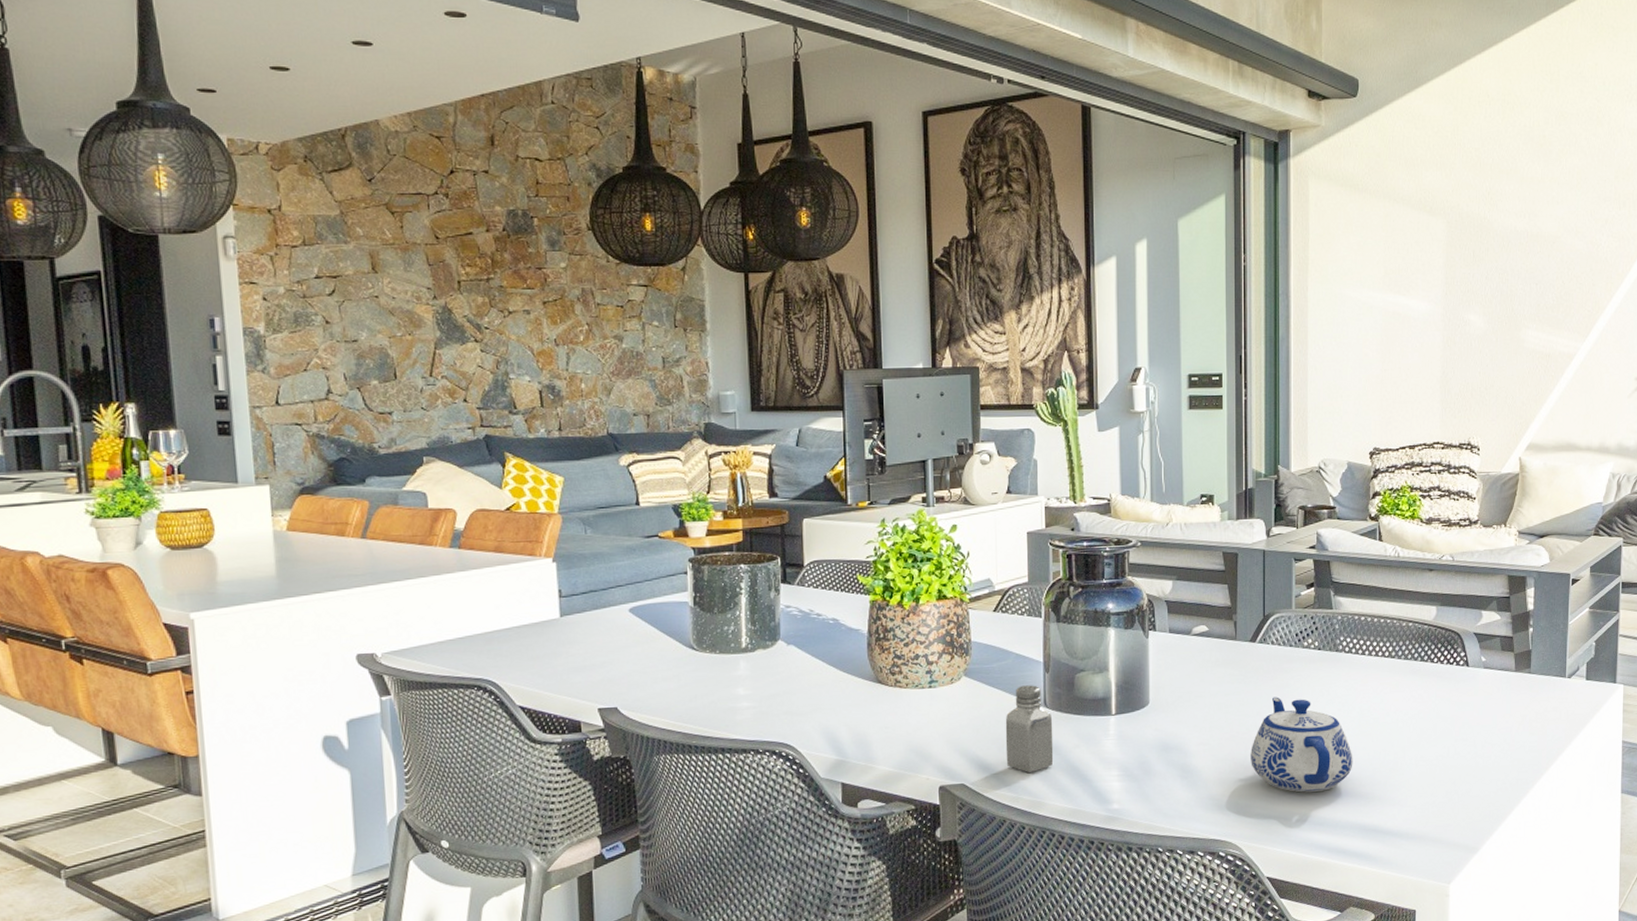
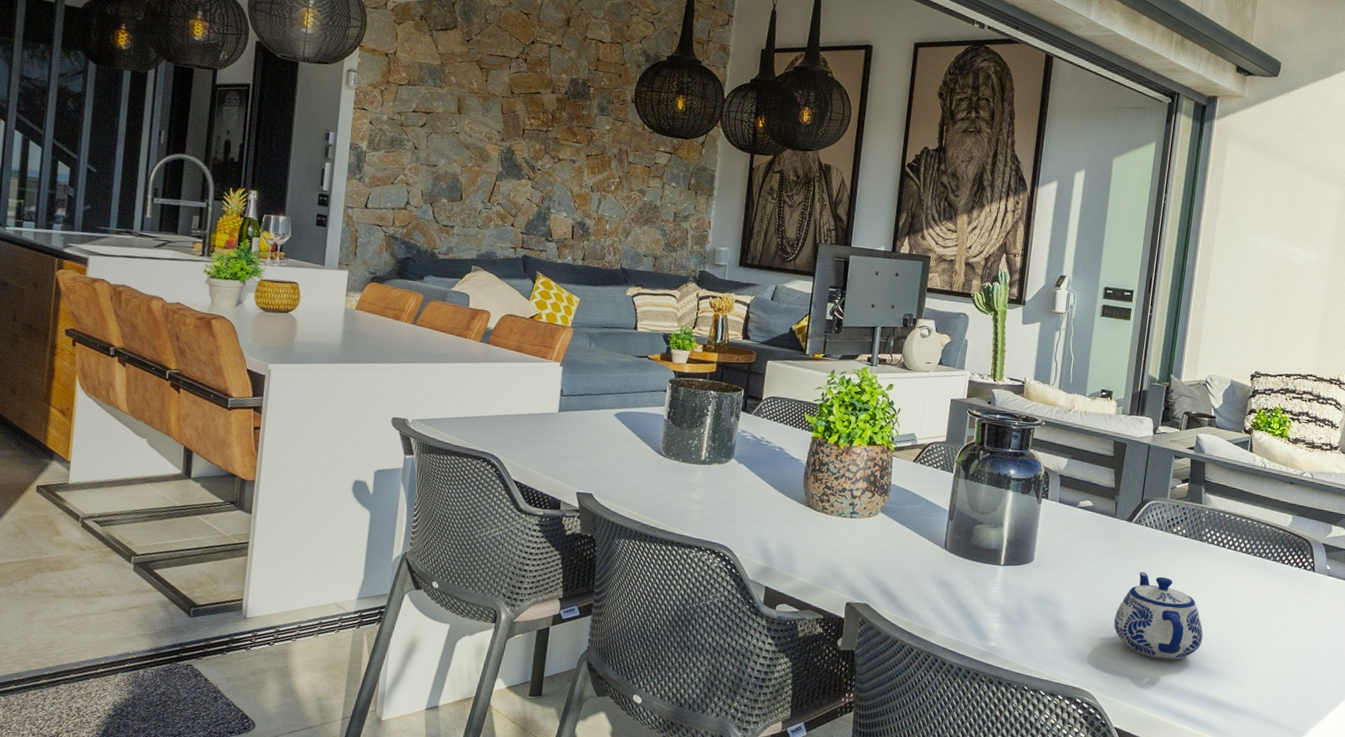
saltshaker: present [1005,685,1054,773] -> none [905,528,950,603]

